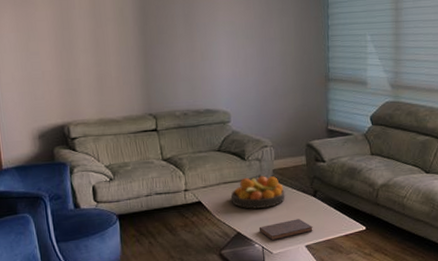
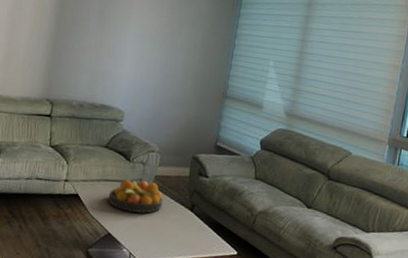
book: present [259,218,313,241] -> none [130,230,184,249]

